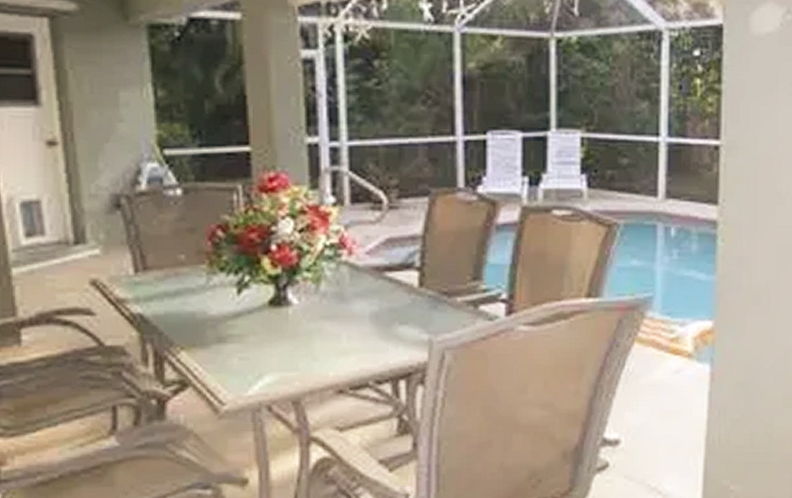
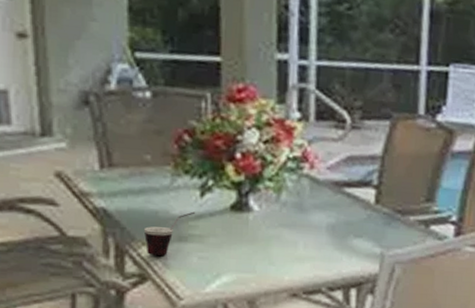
cup: none [181,310,234,359] -> present [143,211,196,256]

